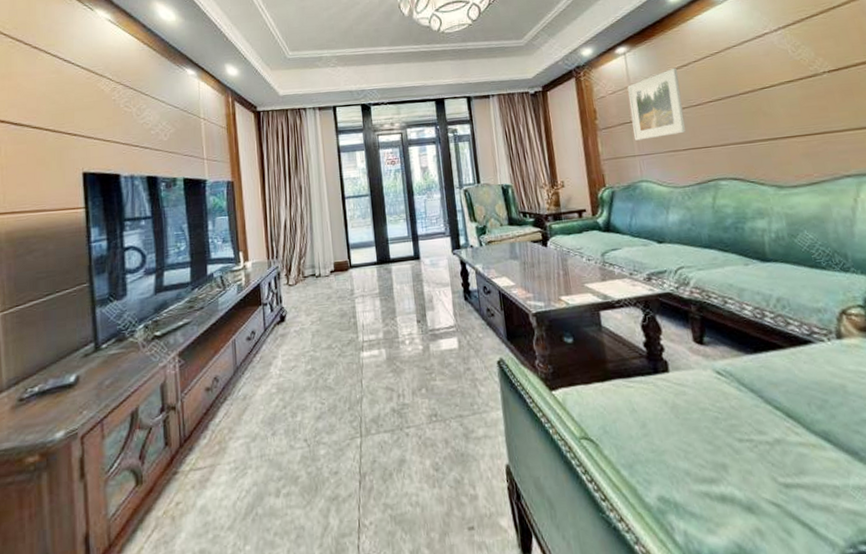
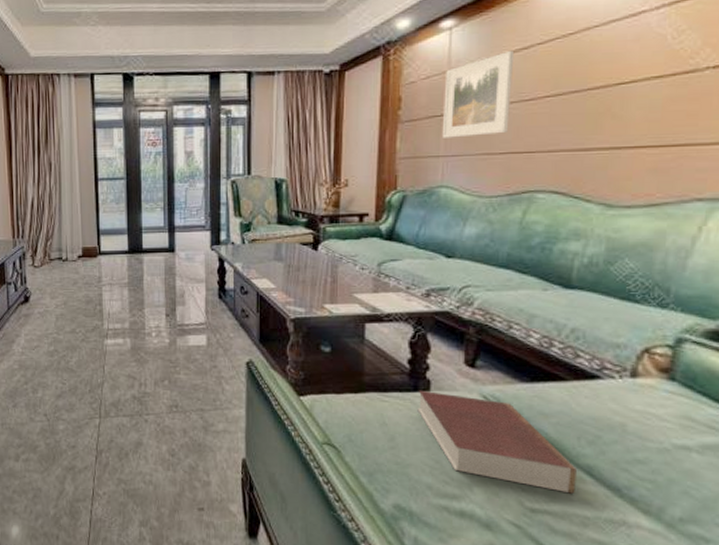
book: none [658,372,820,463] -> present [417,390,577,494]

